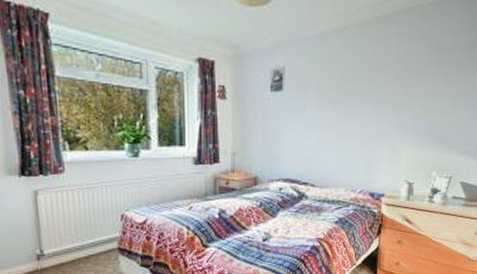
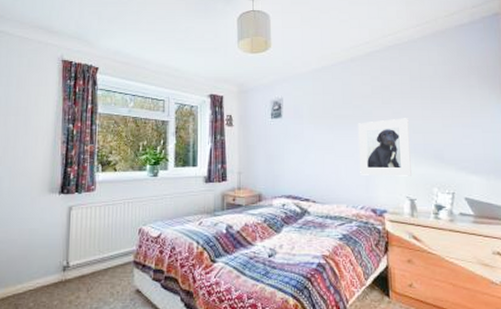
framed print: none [362,96,419,160] -> present [358,118,412,176]

